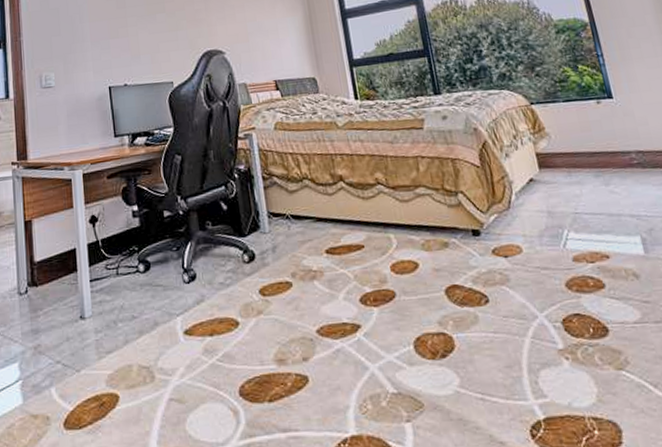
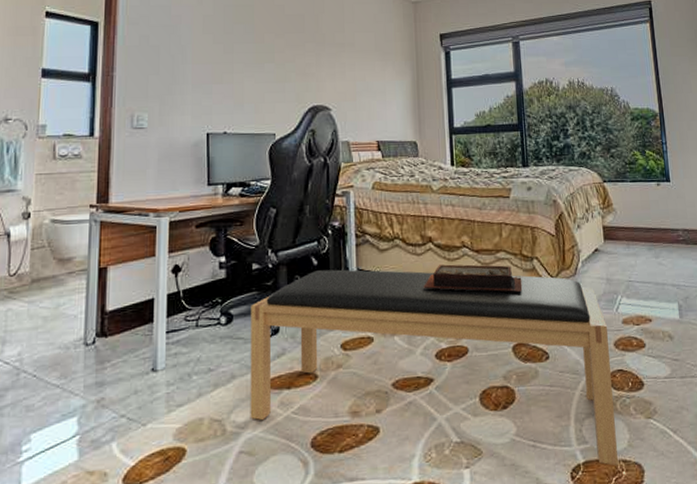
bench: none [166,211,587,423] -> present [250,269,618,465]
decorative box: none [339,201,450,230] -> present [423,264,523,292]

